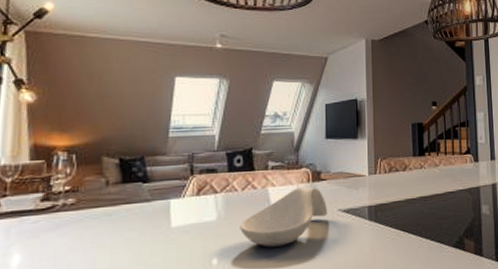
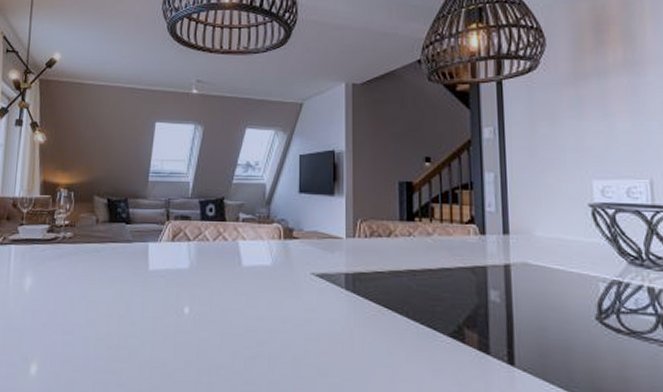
spoon rest: present [240,187,328,248] -> none [210,244,300,305]

